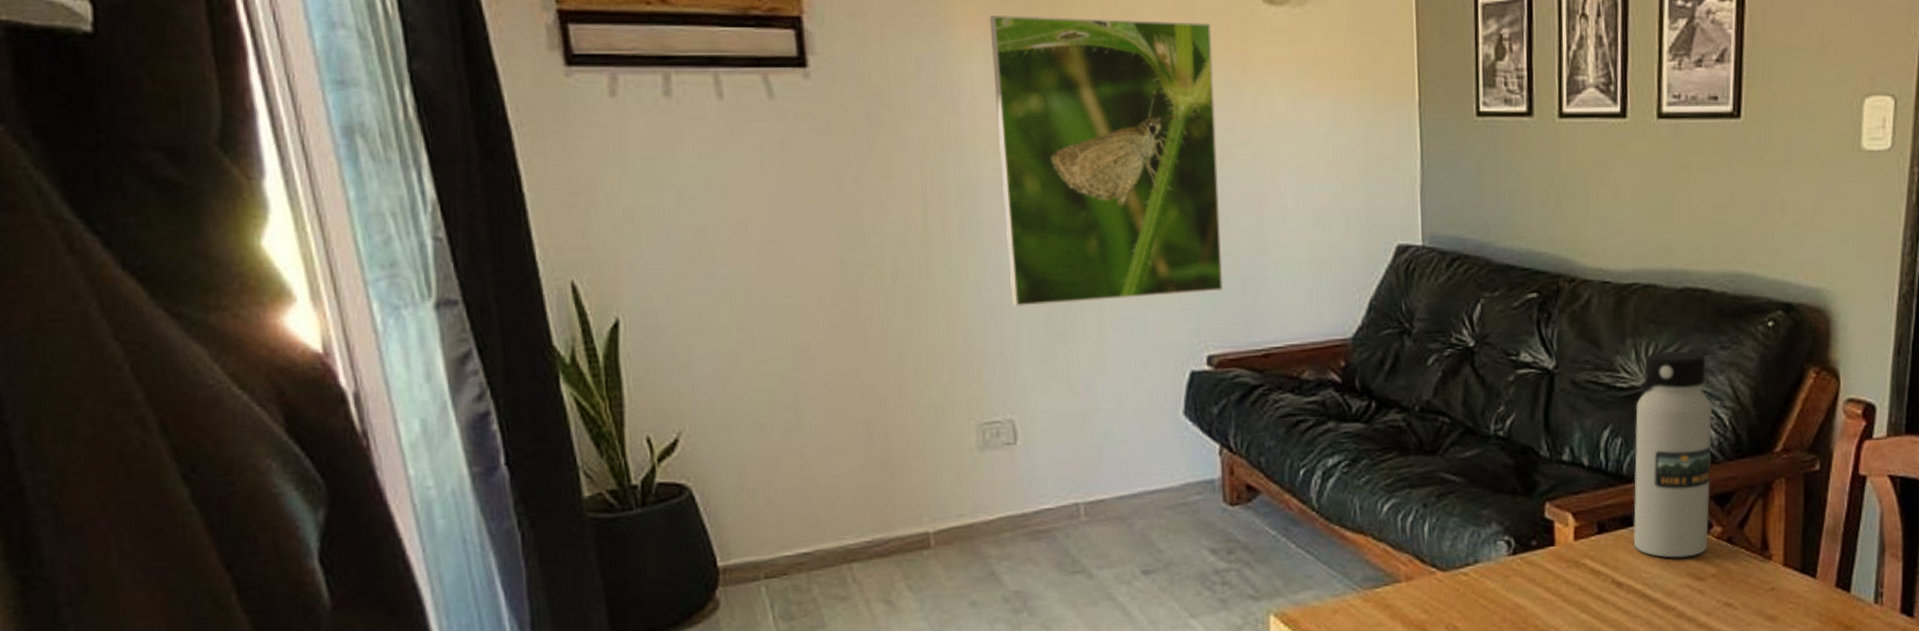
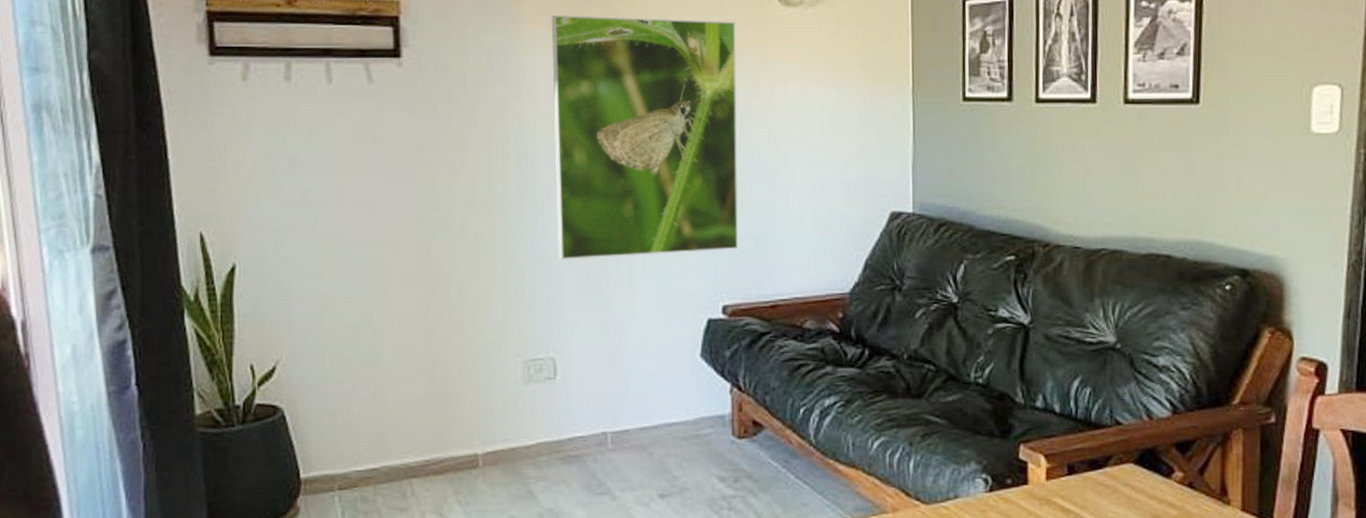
water bottle: present [1633,350,1712,558] -> none [1100,310,1174,500]

